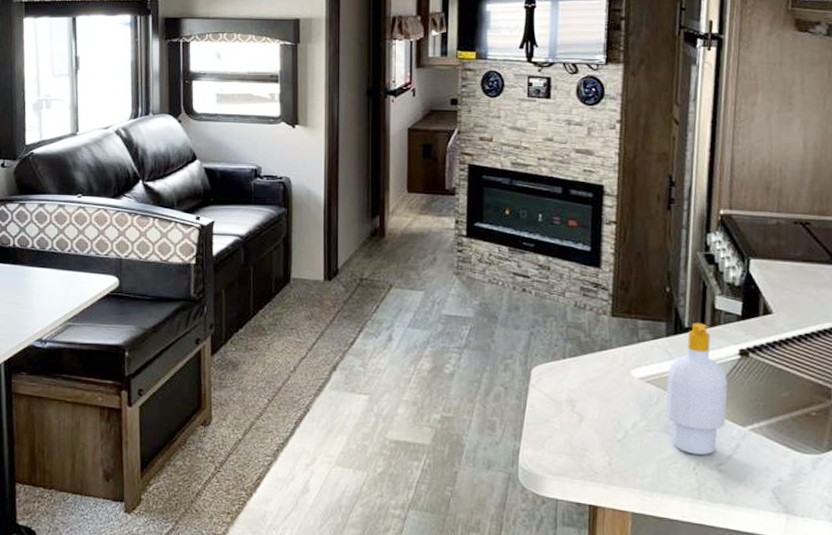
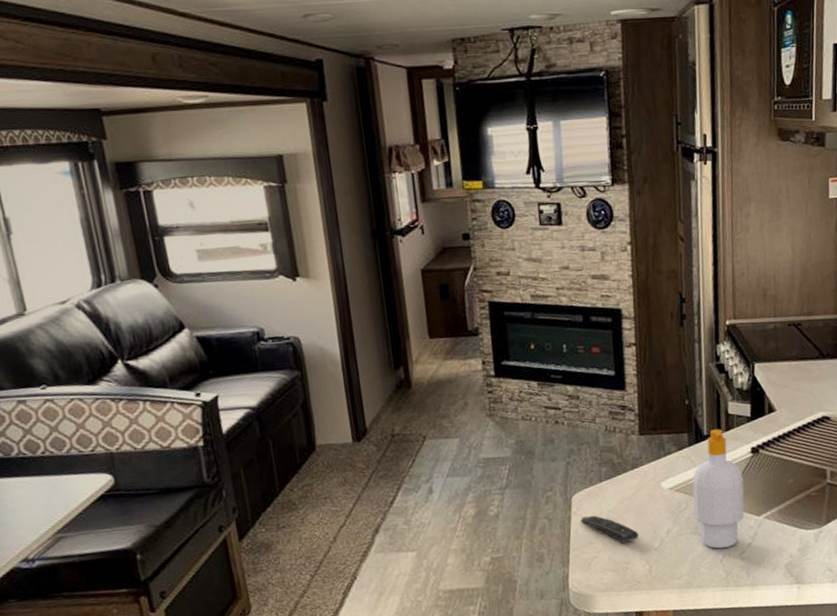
remote control: none [538,391,601,428] -> present [580,515,639,544]

